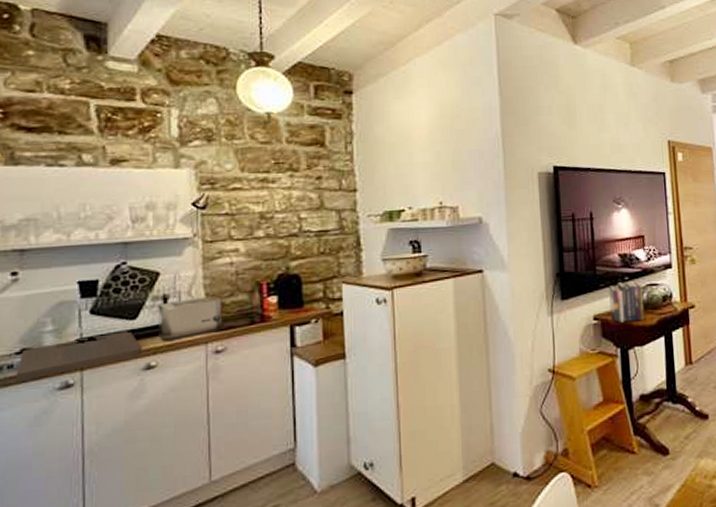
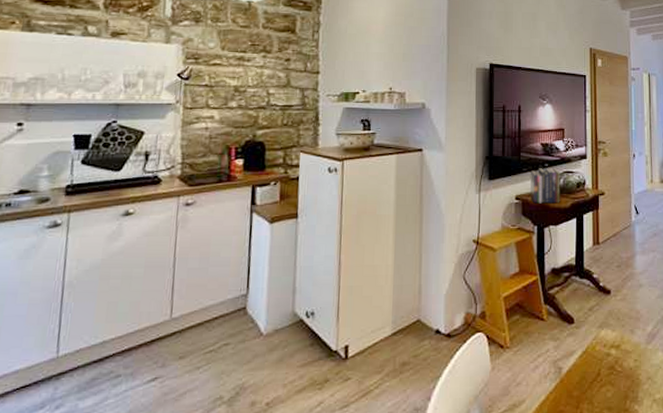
cutting board: present [15,331,143,381] -> none [12,181,123,218]
toaster: present [157,296,226,342] -> none [138,156,199,193]

